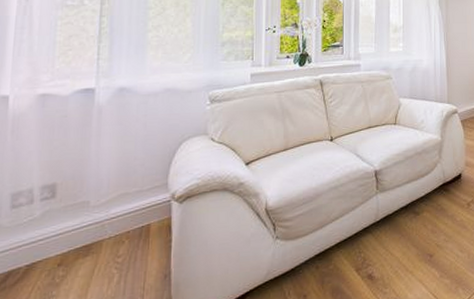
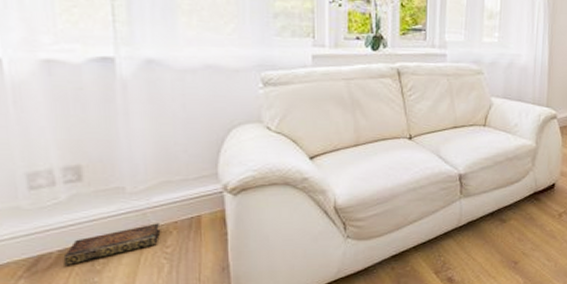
book: none [29,233,116,280] -> present [63,223,161,265]

